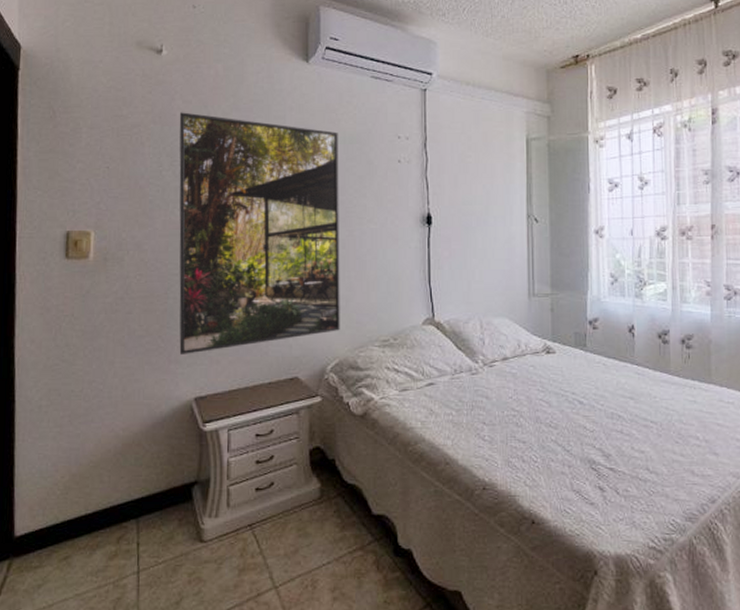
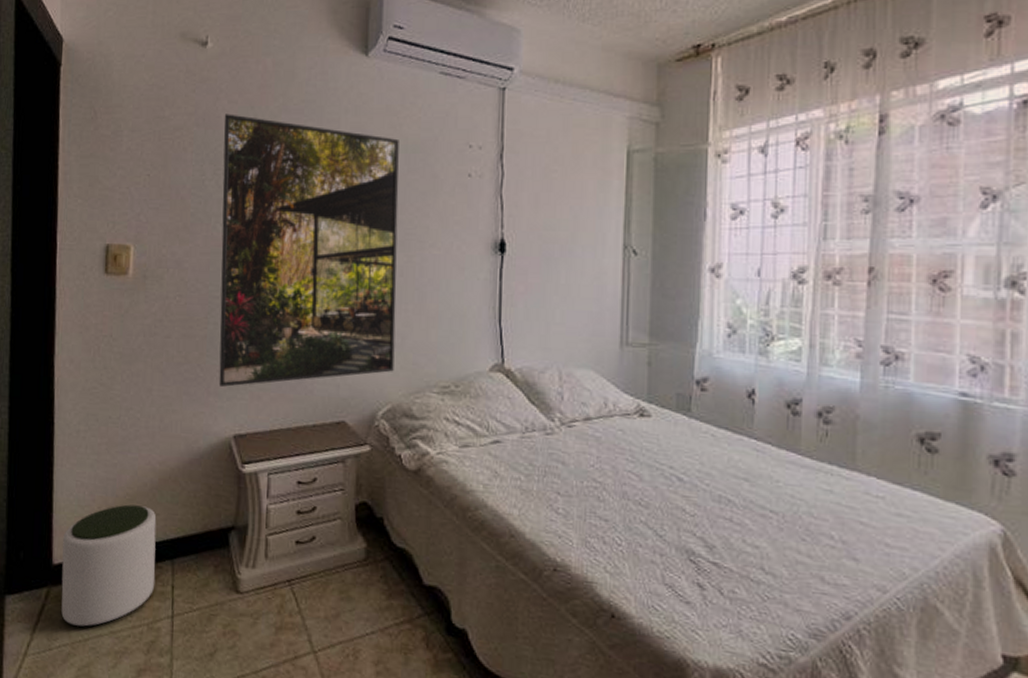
plant pot: none [24,471,121,593] -> present [61,504,157,627]

